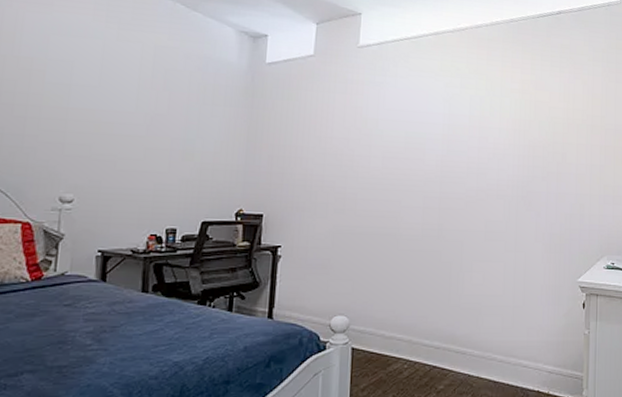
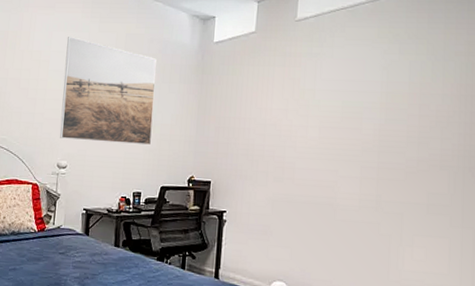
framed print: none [62,43,195,176] -> present [60,37,157,146]

